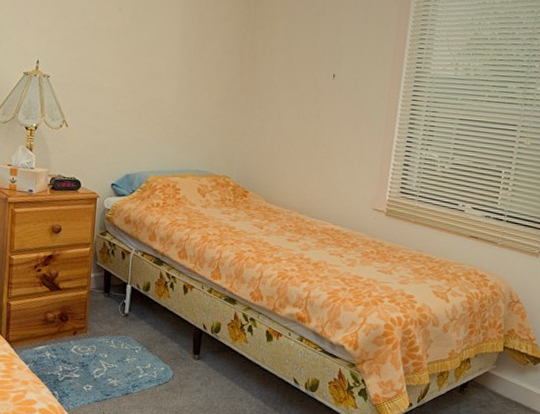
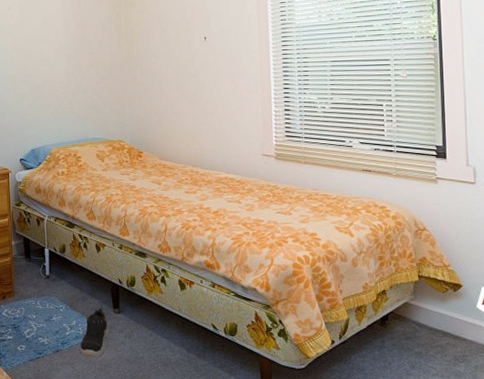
shoe: none [151,352,186,403] -> present [80,307,109,357]

